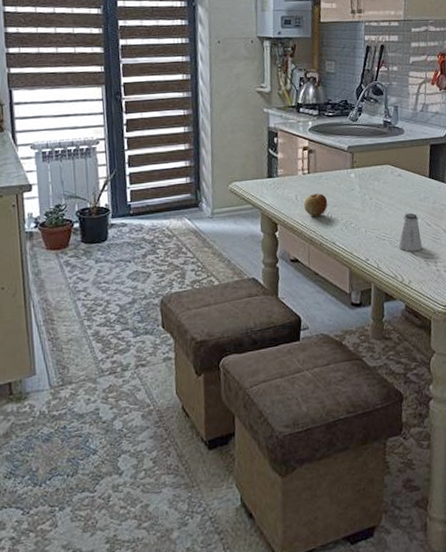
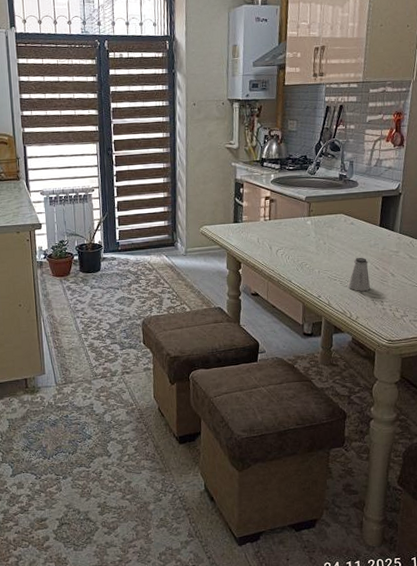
apple: present [303,193,328,217] -> none [264,237,286,258]

